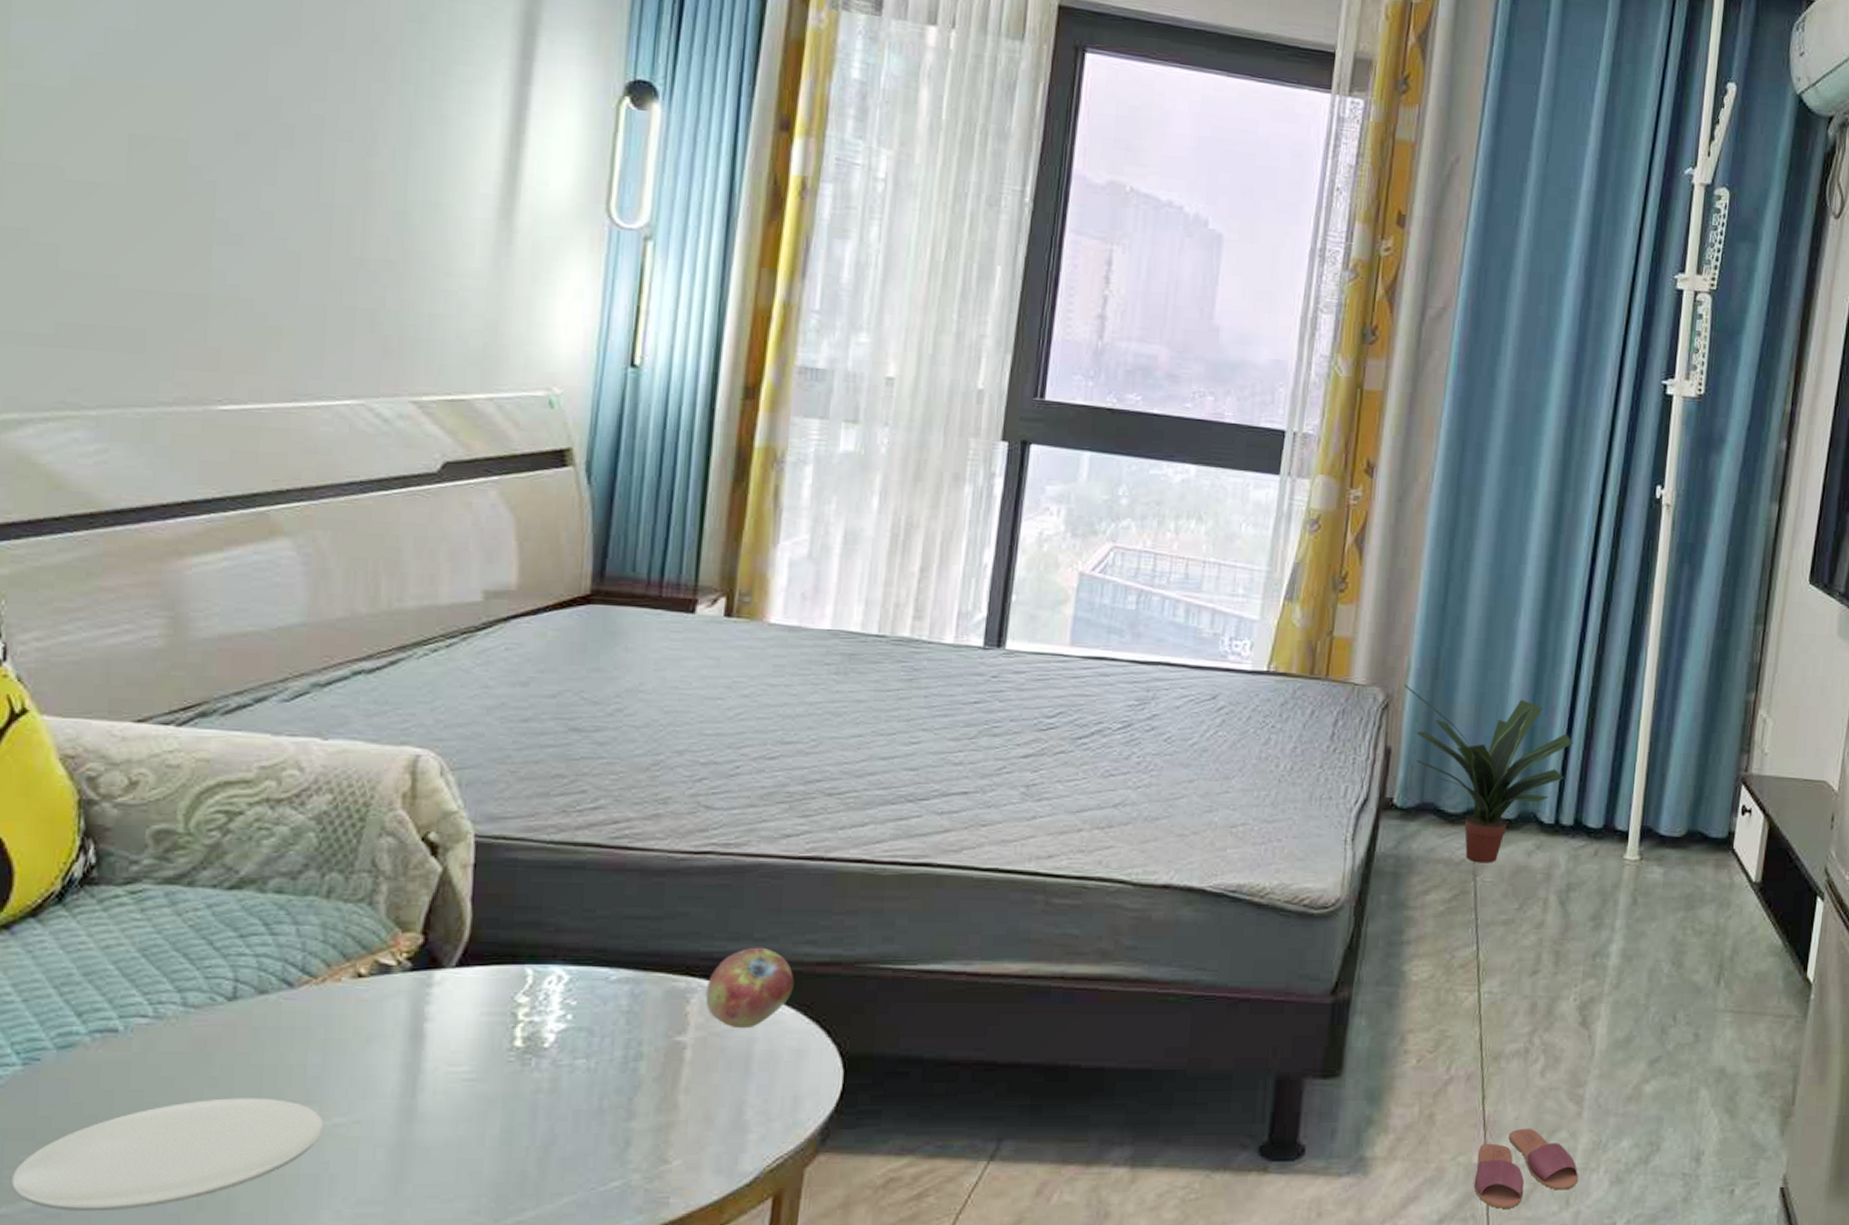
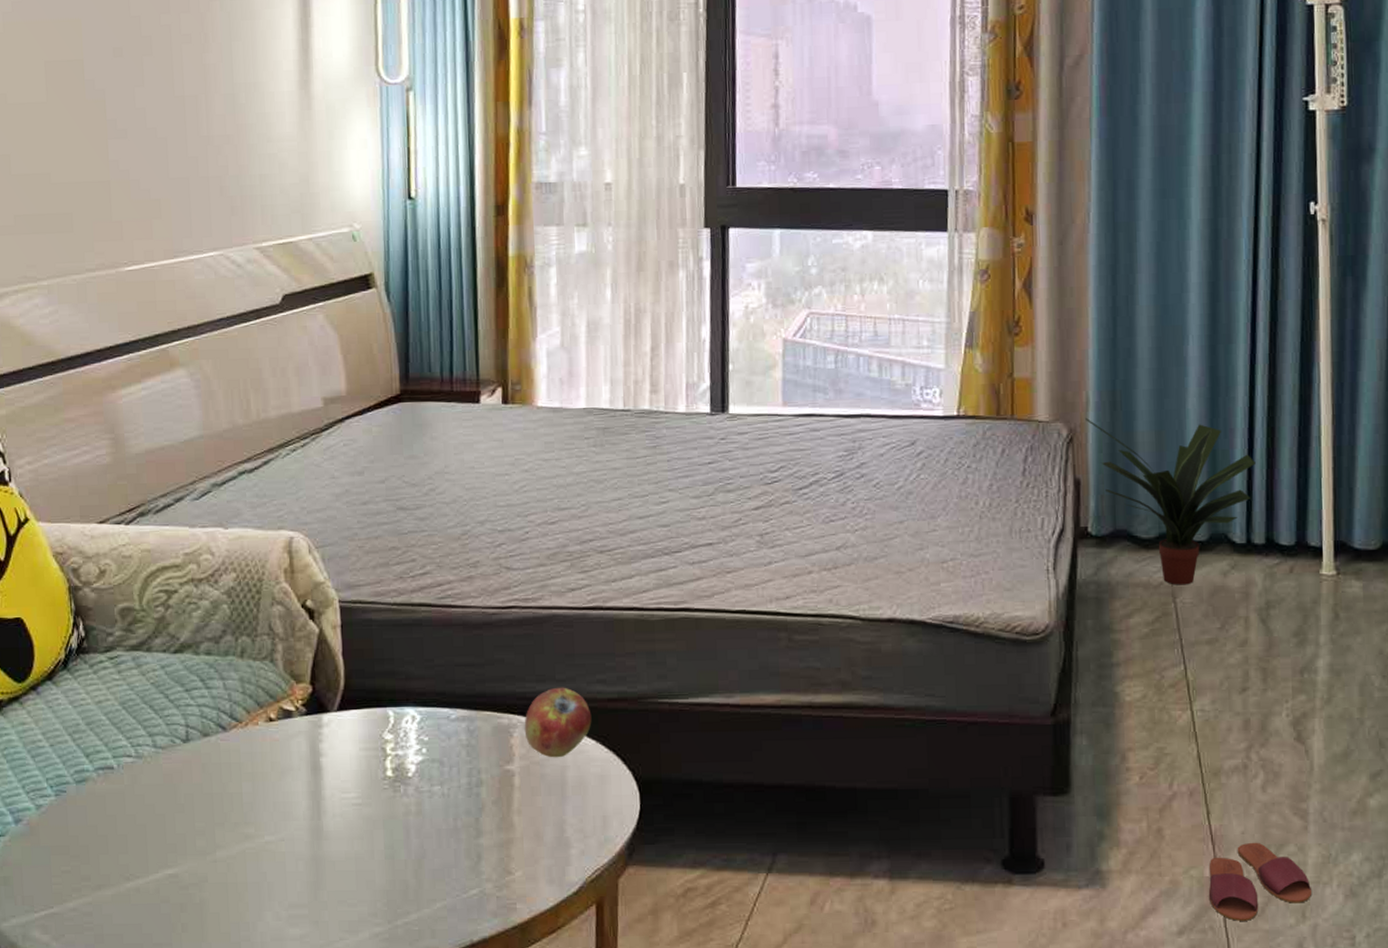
plate: present [12,1097,325,1212] -> none [58,820,260,912]

